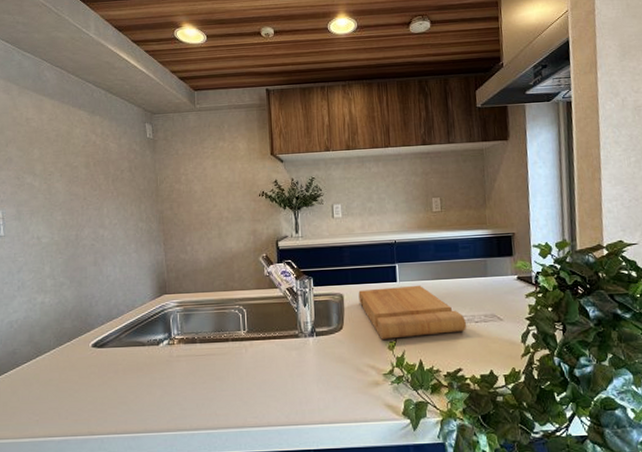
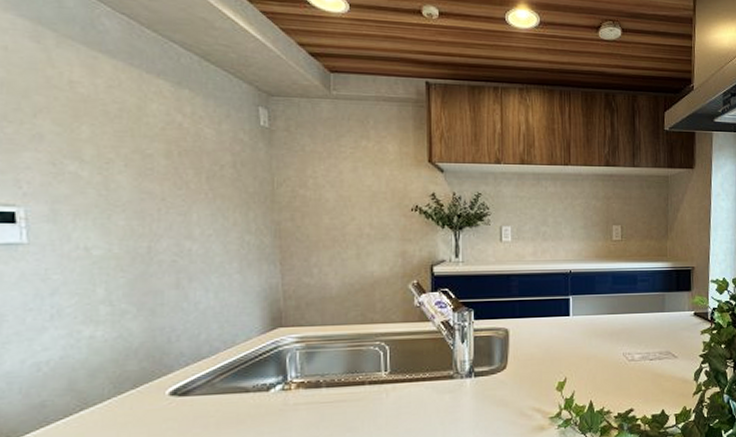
cutting board: present [358,285,466,339] -> none [526,319,640,380]

